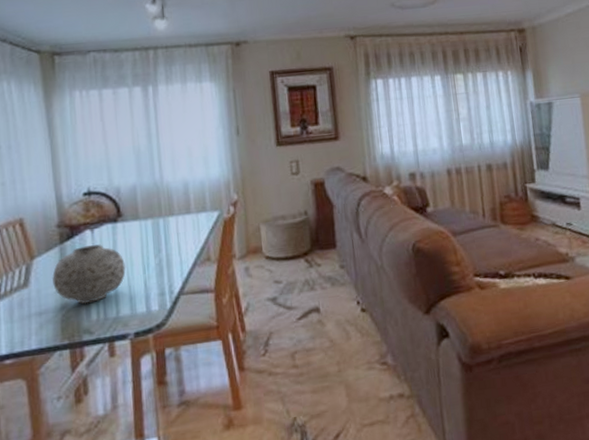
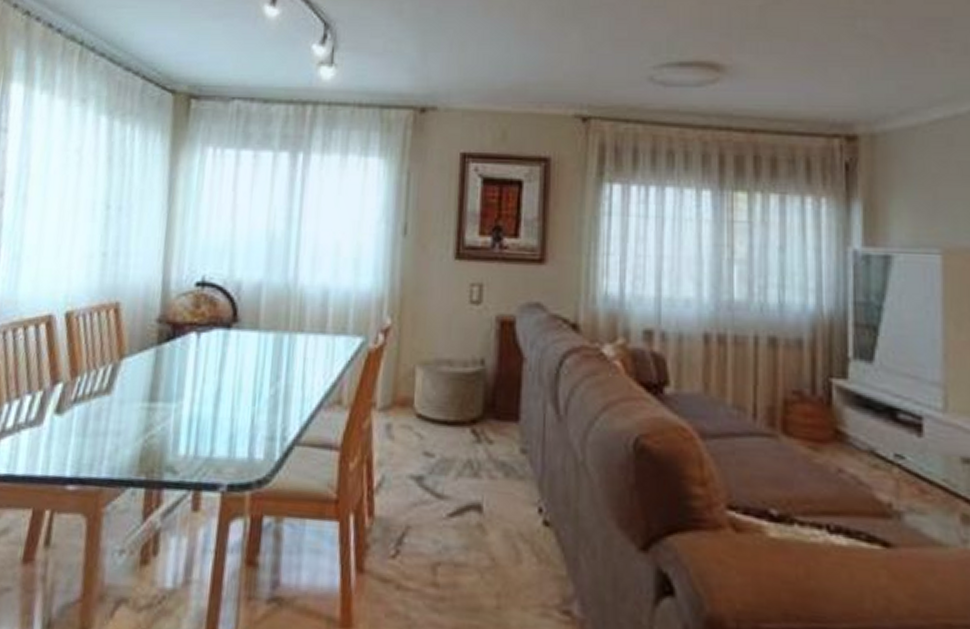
vase: present [51,243,126,304] -> none [139,353,232,432]

